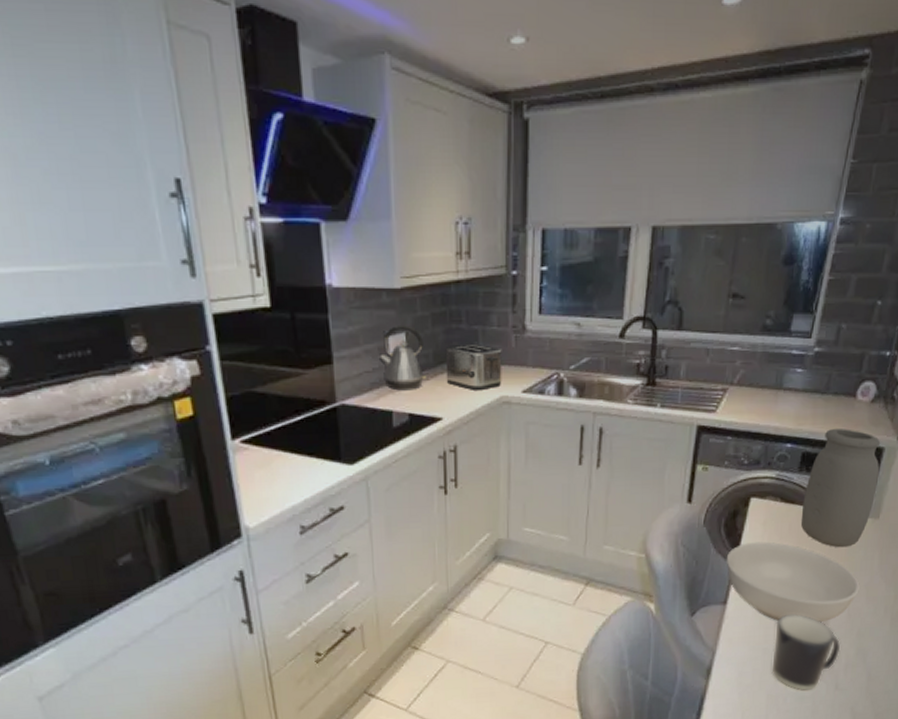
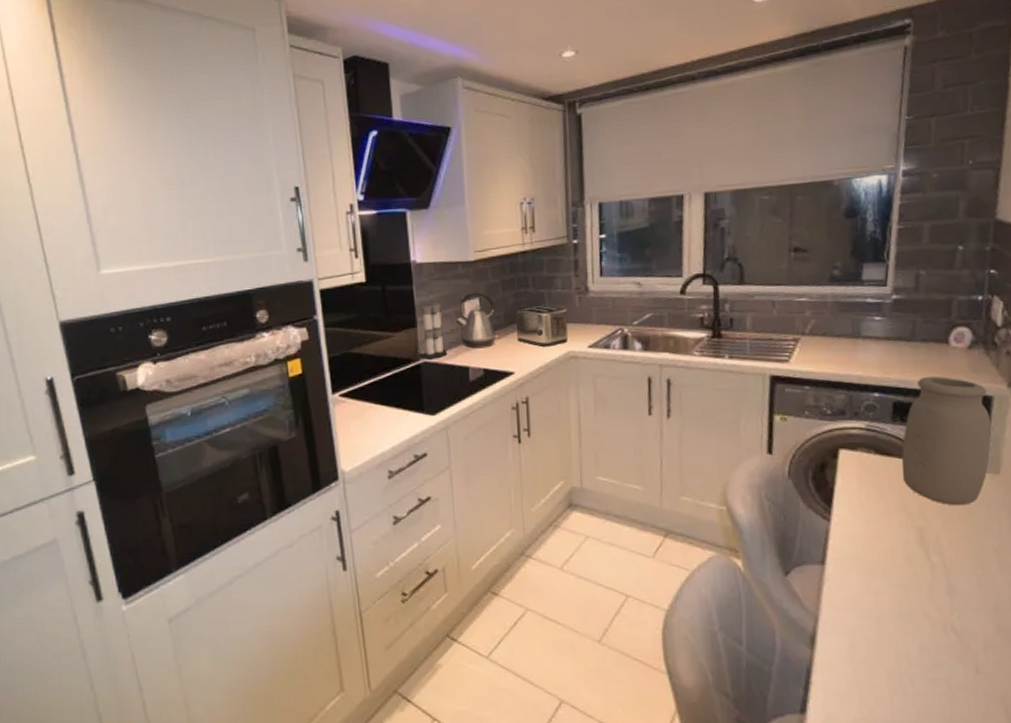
spice rack: none [332,335,369,402] -> present [416,301,448,360]
bowl: present [726,541,860,622] -> none [818,497,988,590]
mug: present [771,614,841,691] -> none [888,580,975,671]

